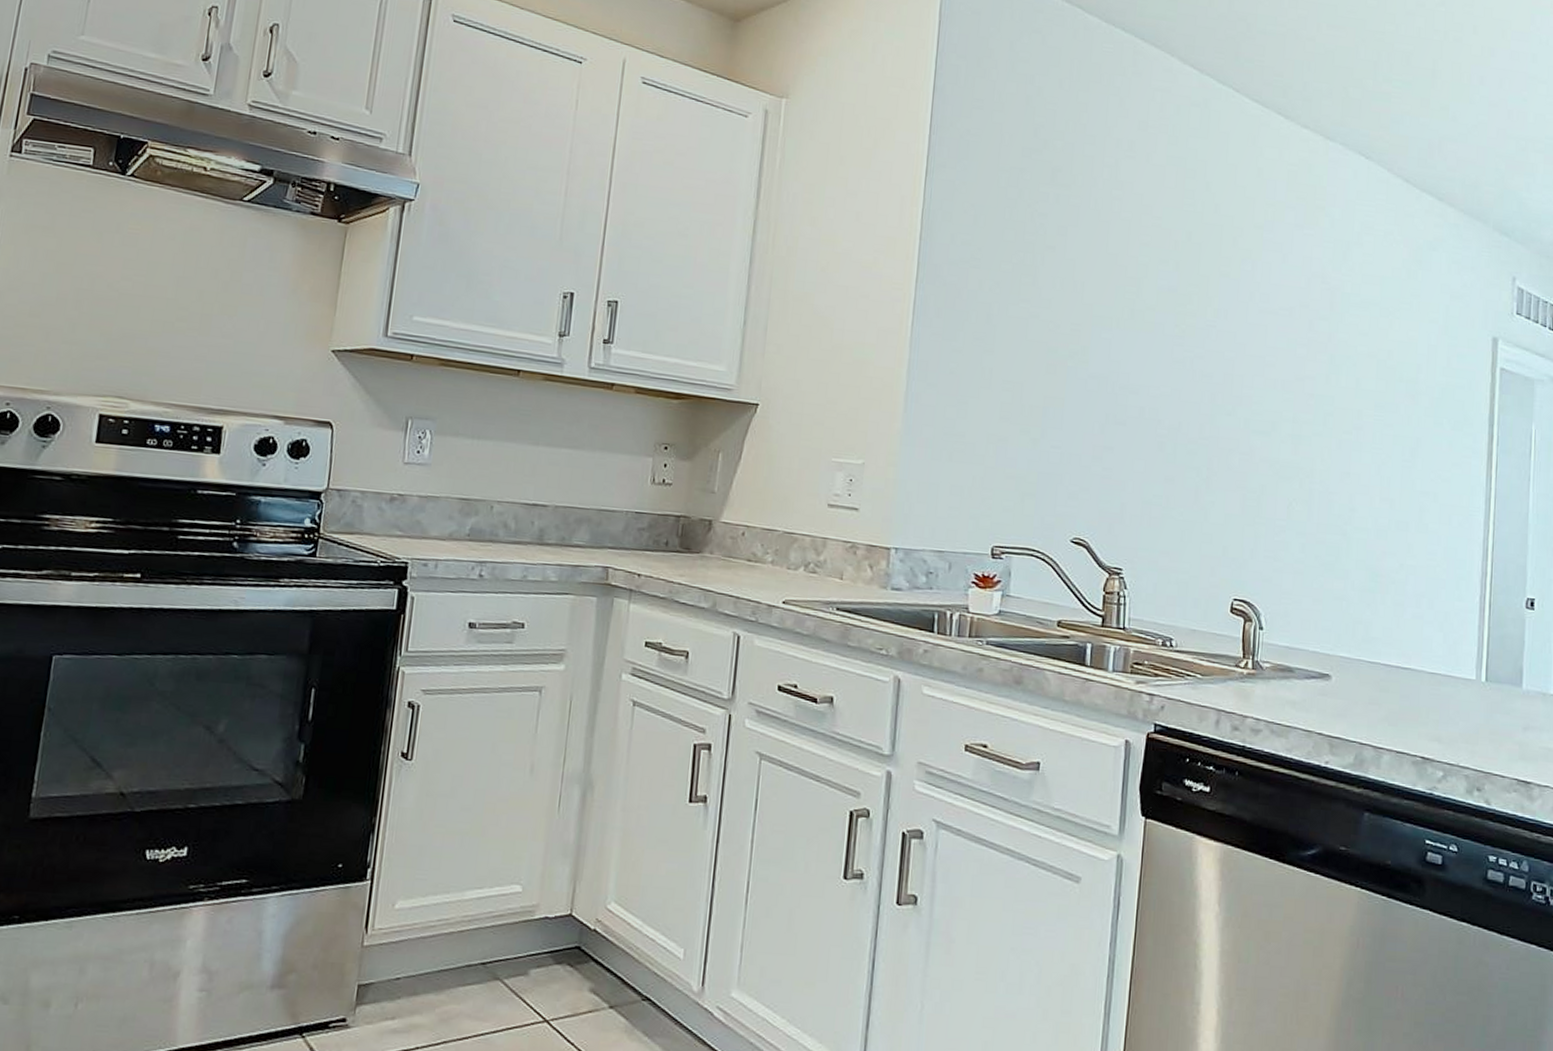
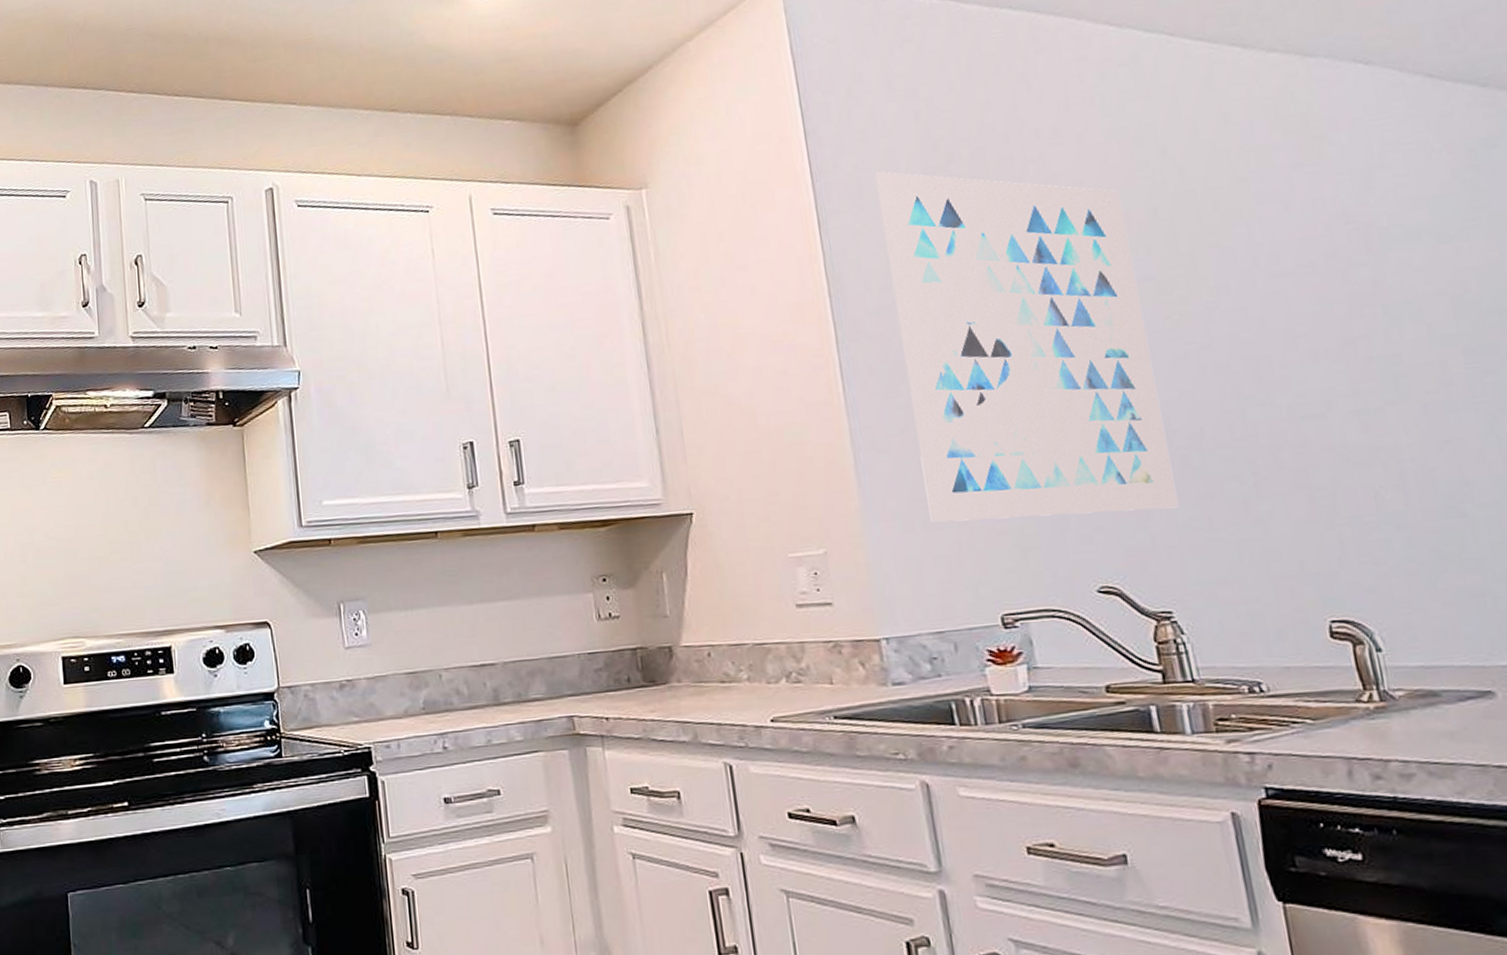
wall art: none [956,140,1167,484] -> present [875,171,1179,523]

